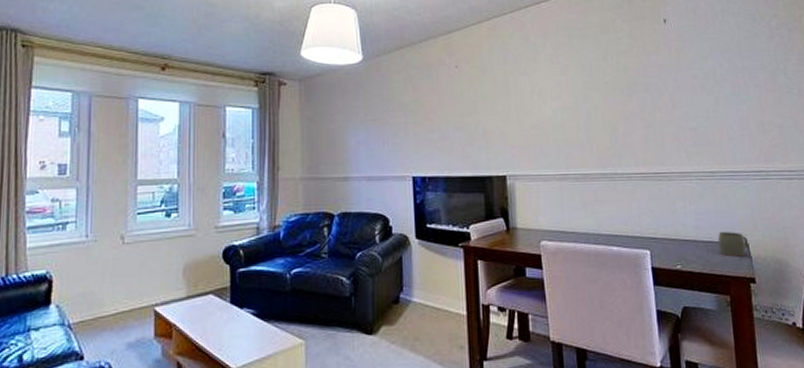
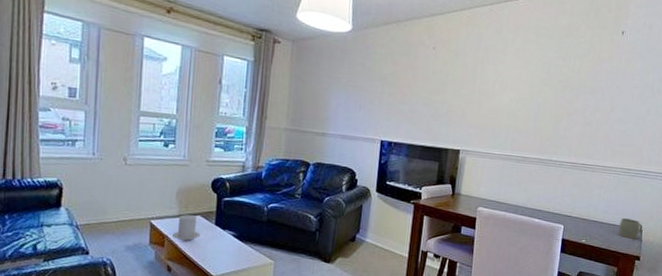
candle: none [181,295,214,328] -> present [172,215,201,241]

